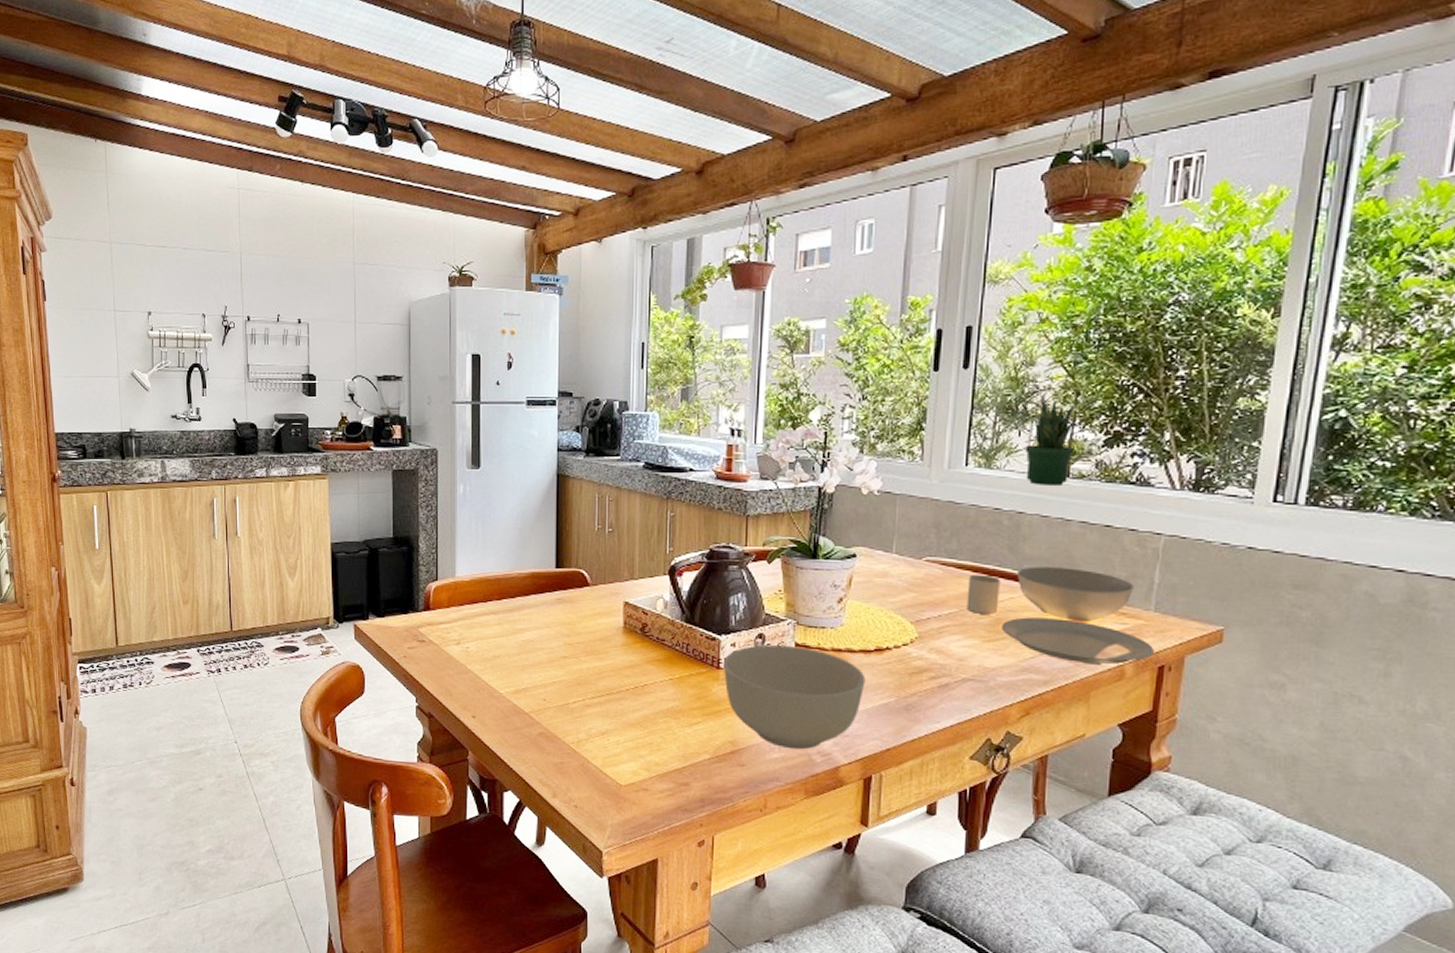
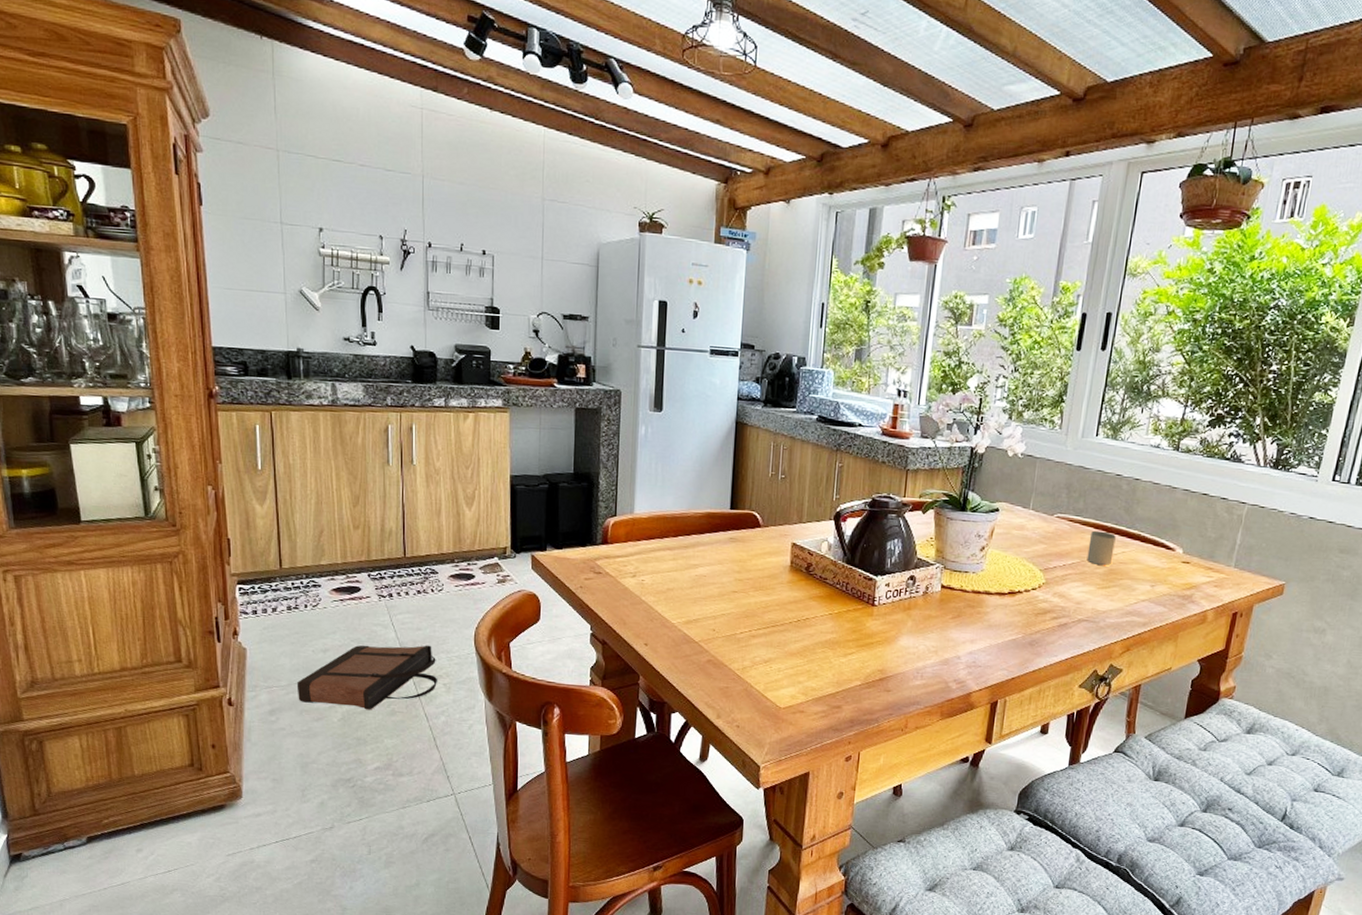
shopping bag: none [132,721,265,790] -> present [296,645,437,710]
bowl: present [722,645,866,750] -> none [877,585,999,678]
plate: present [1001,617,1154,665] -> none [1113,568,1231,611]
bowl: present [1017,566,1134,622] -> none [1130,526,1221,574]
planter: present [1025,401,1078,487] -> none [1144,383,1190,459]

